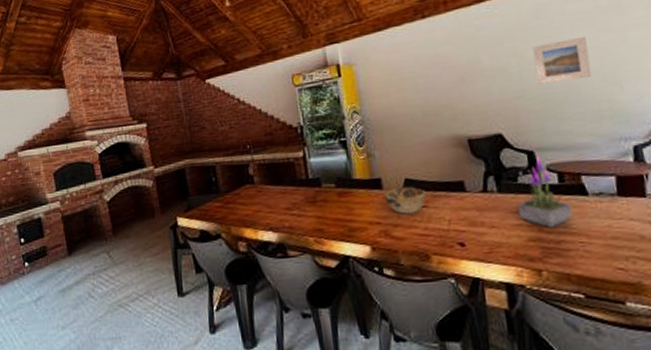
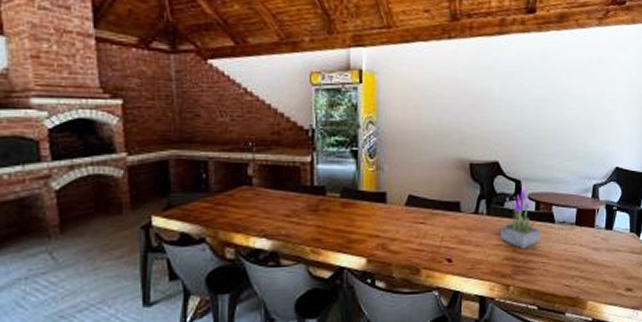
decorative bowl: present [383,186,427,214] -> none [386,203,426,229]
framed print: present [532,37,592,84] -> none [534,84,576,122]

